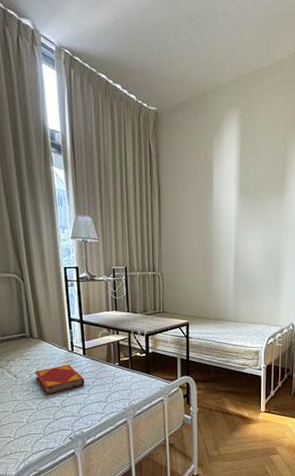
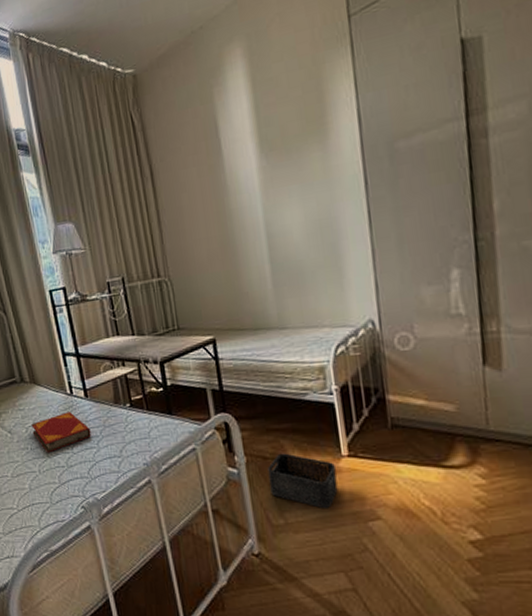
storage bin: none [211,407,255,445] -> present [267,453,338,508]

